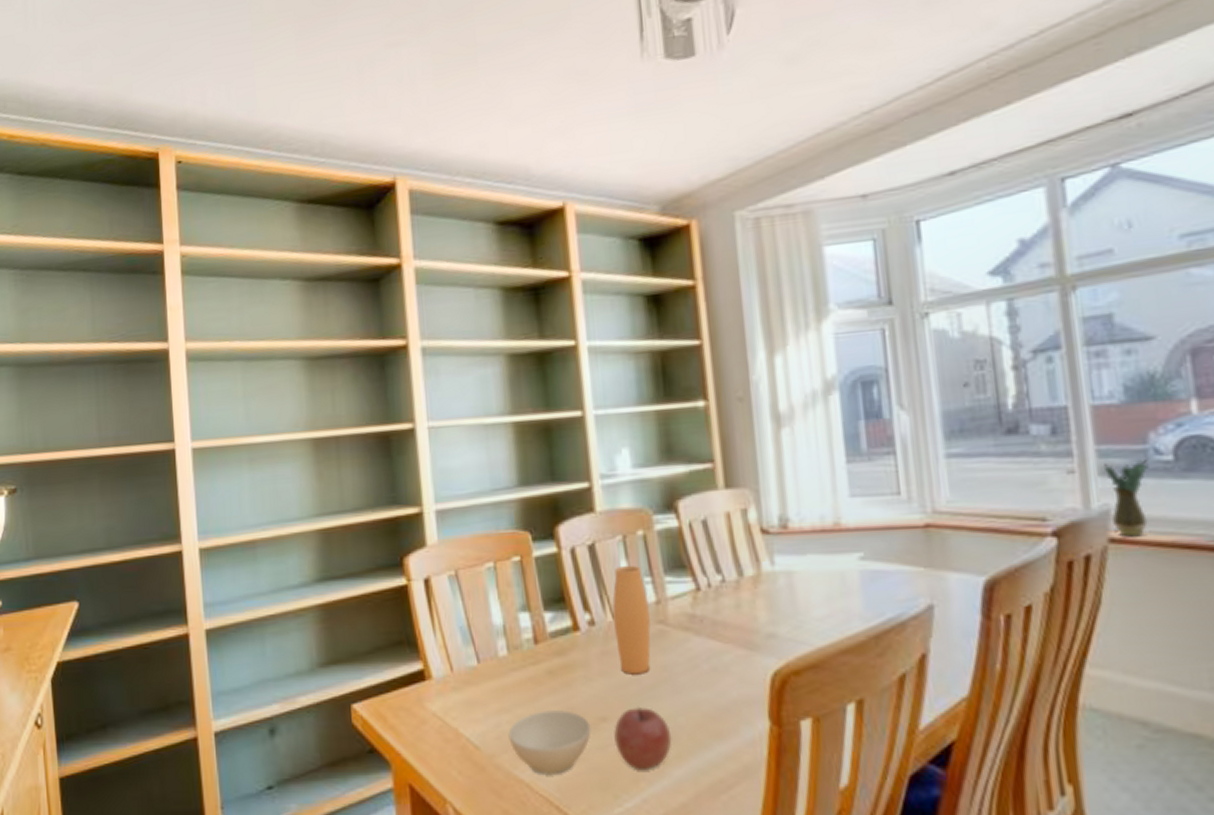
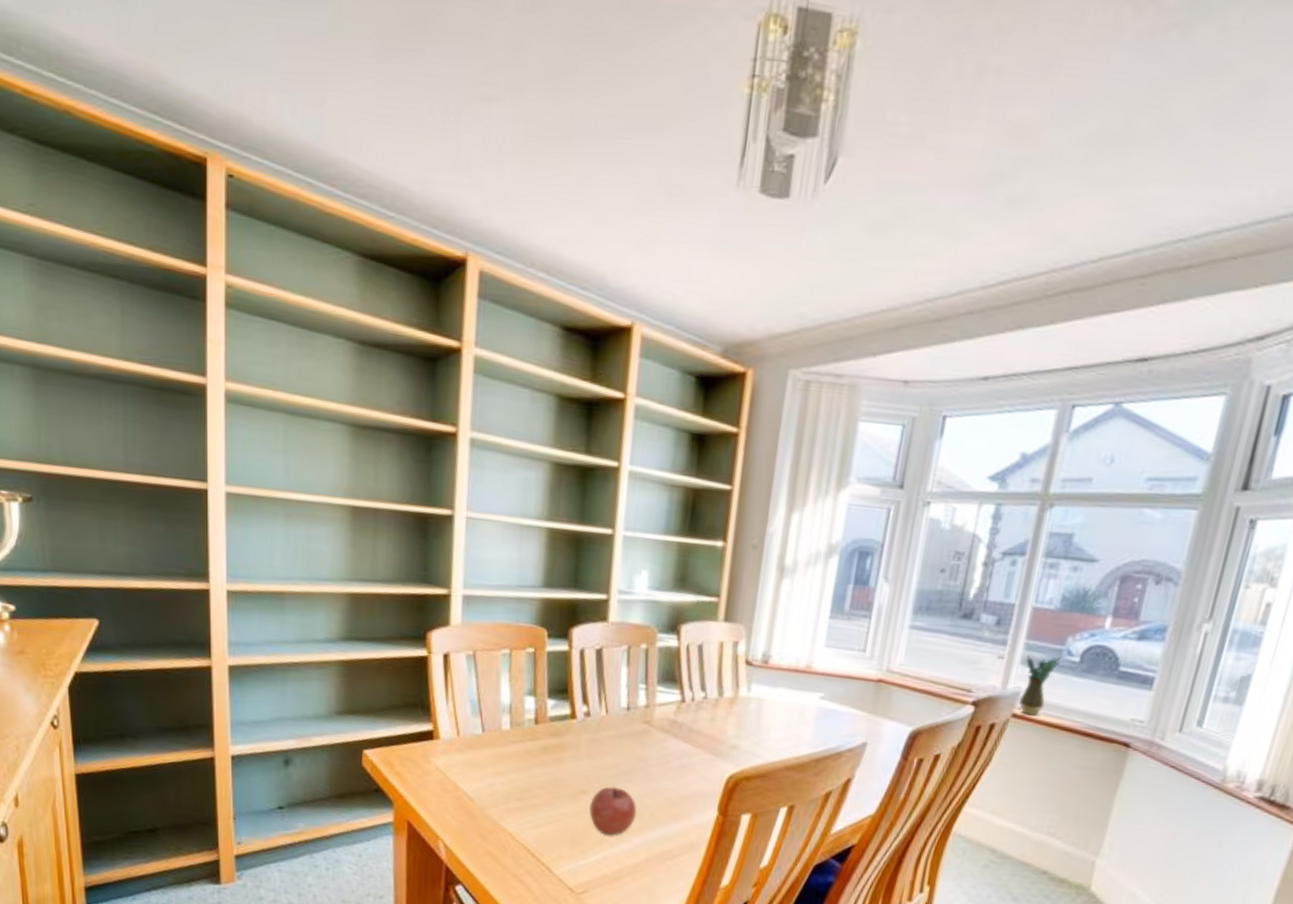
bowl: present [508,709,591,776] -> none [500,778,572,829]
vase: present [612,566,651,675] -> none [605,671,639,762]

